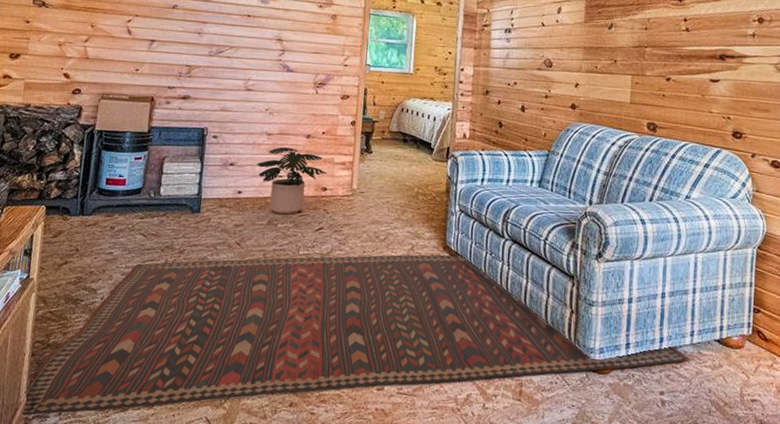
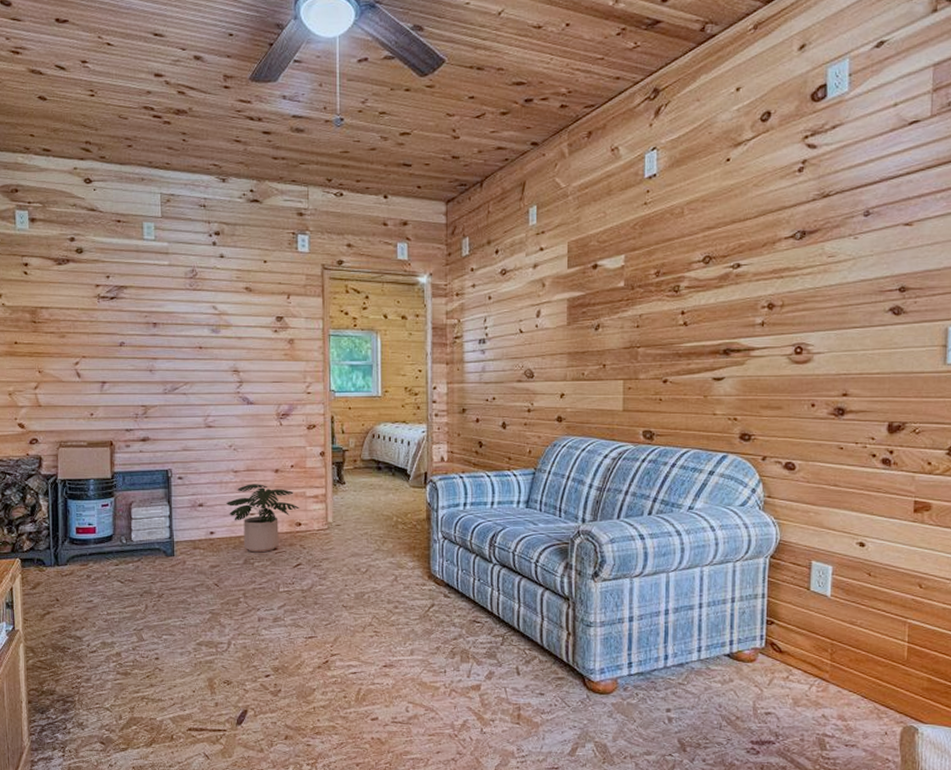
area rug: present [20,254,691,416] -> none [26,583,699,758]

